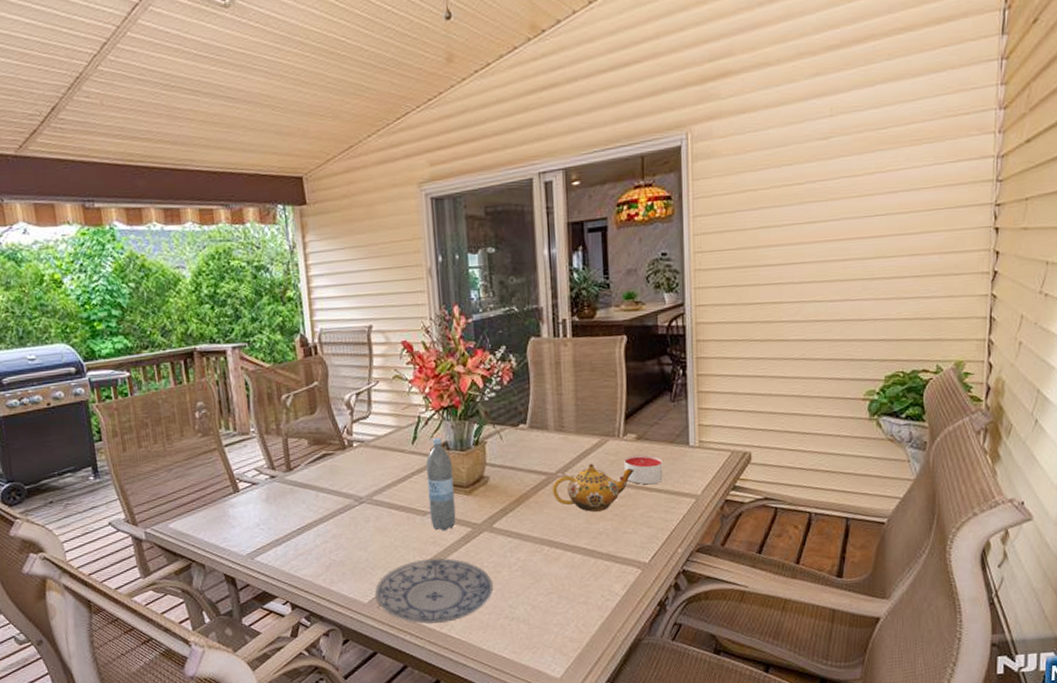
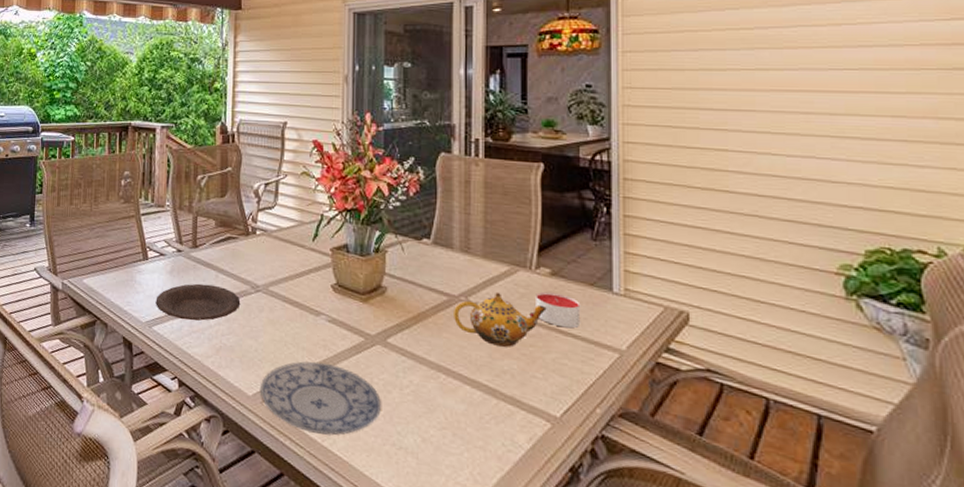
plate: none [254,505,346,545] -> present [155,283,241,321]
water bottle: present [425,437,456,531] -> none [323,238,350,336]

